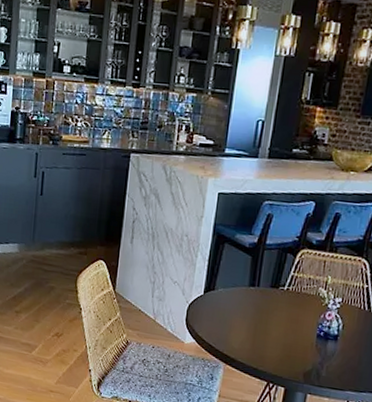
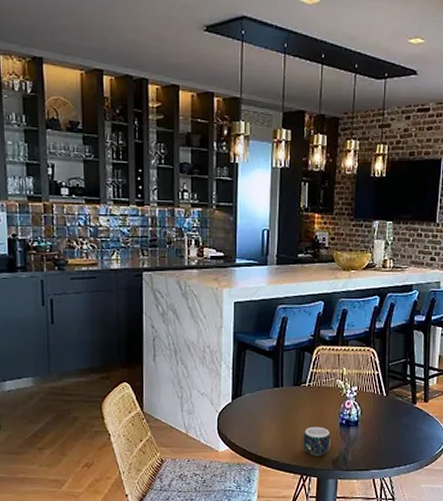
mug: none [272,333,305,366] -> present [302,426,331,456]

